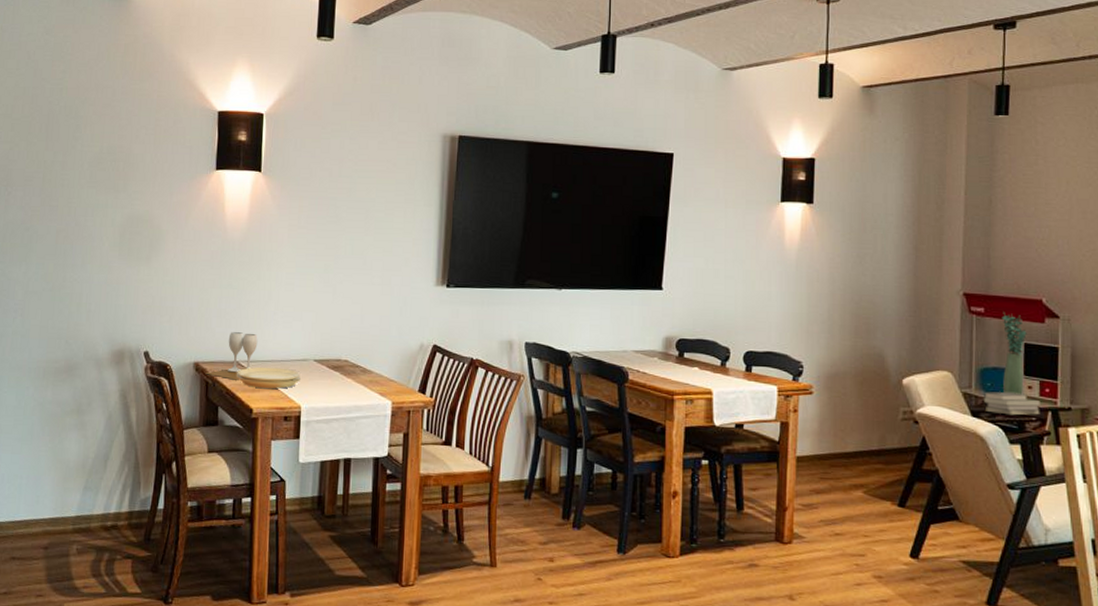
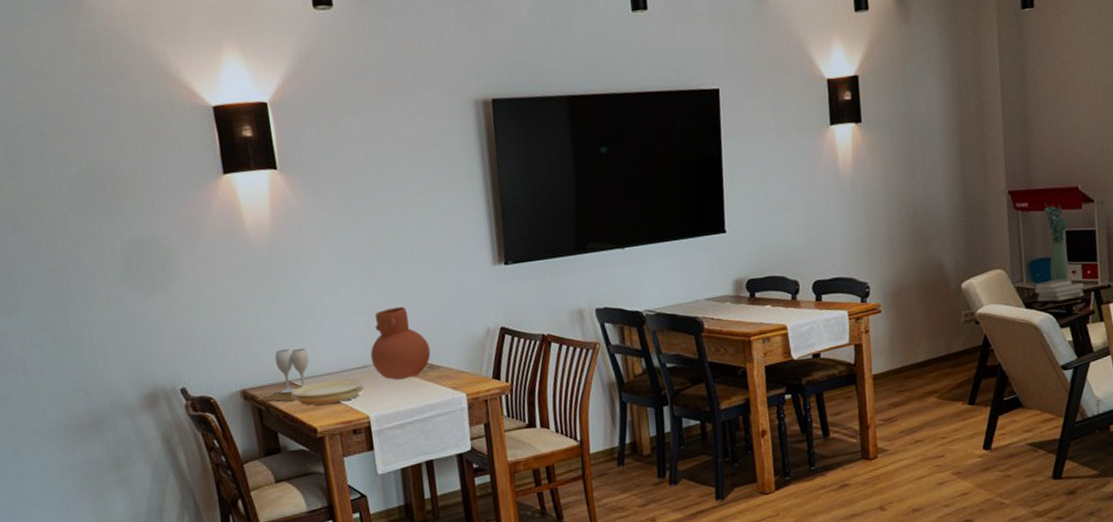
vase: none [311,310,366,378] -> present [370,306,431,380]

